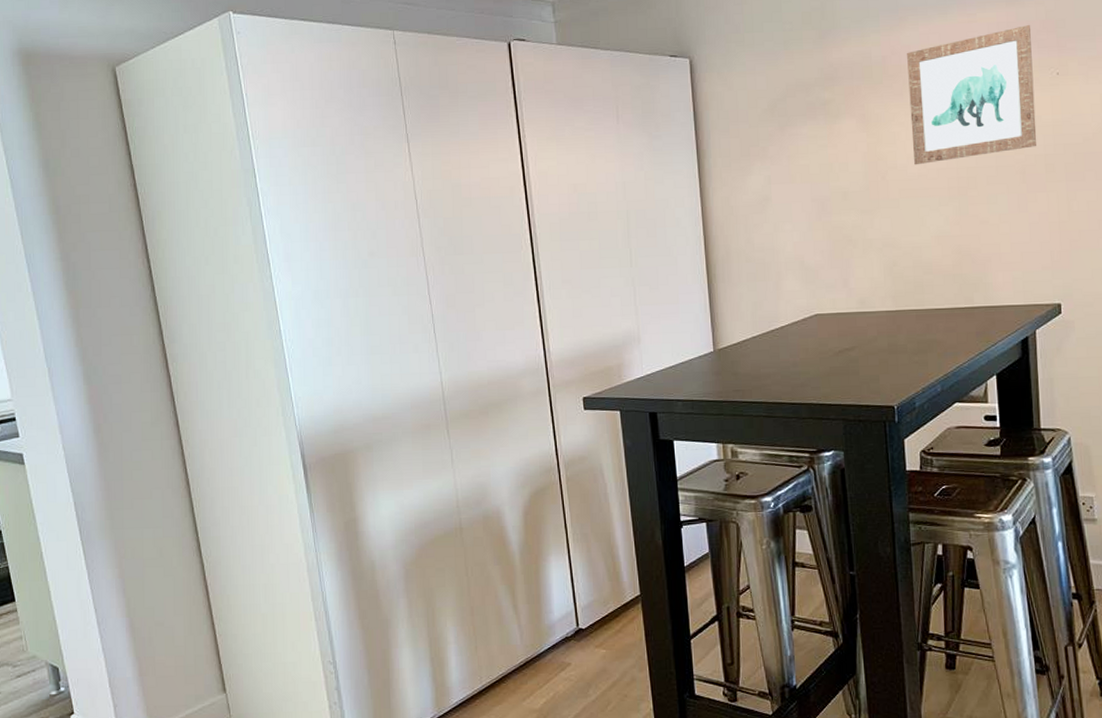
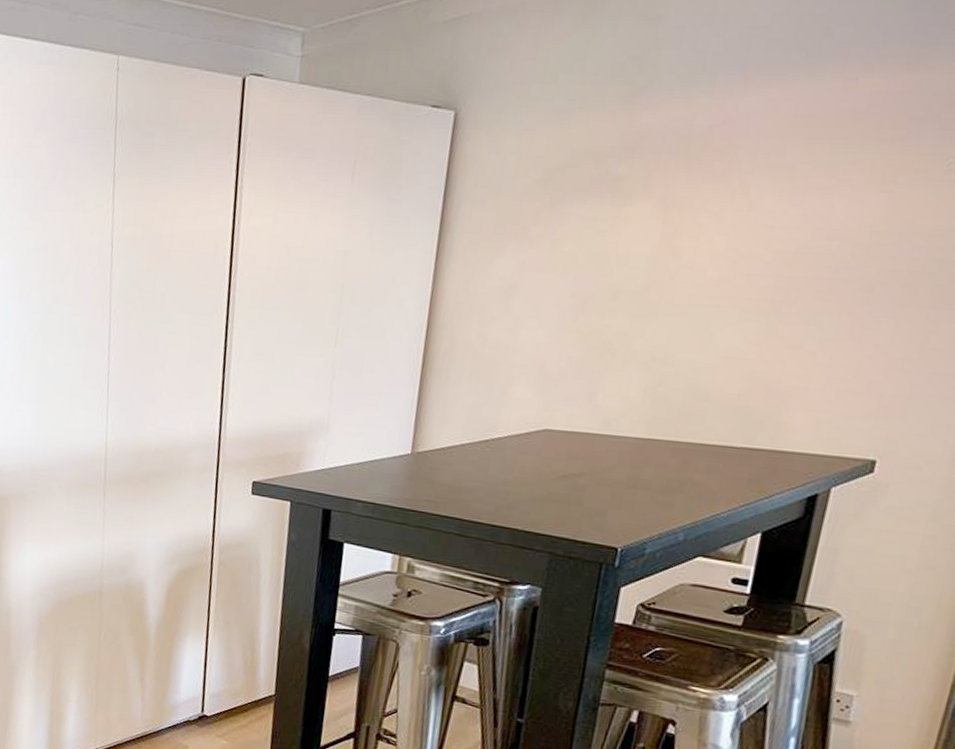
wall art: present [907,25,1037,165] -> none [718,98,935,267]

